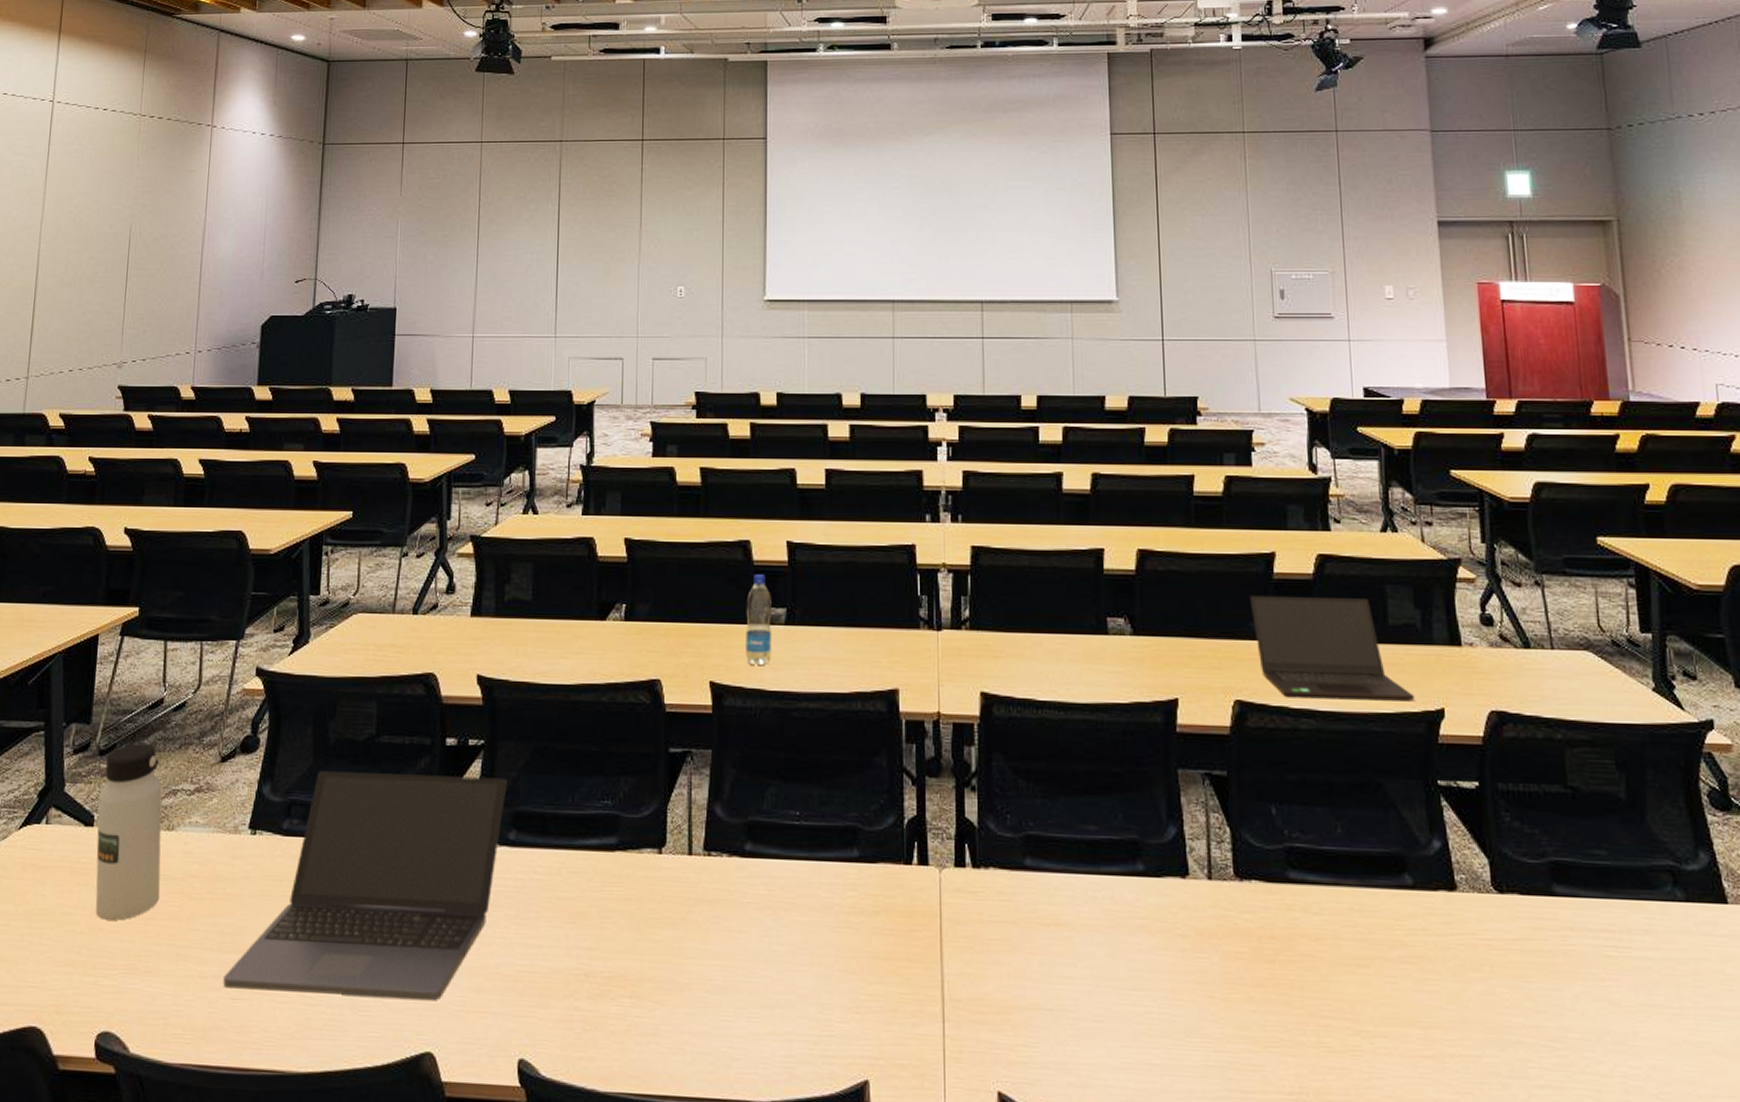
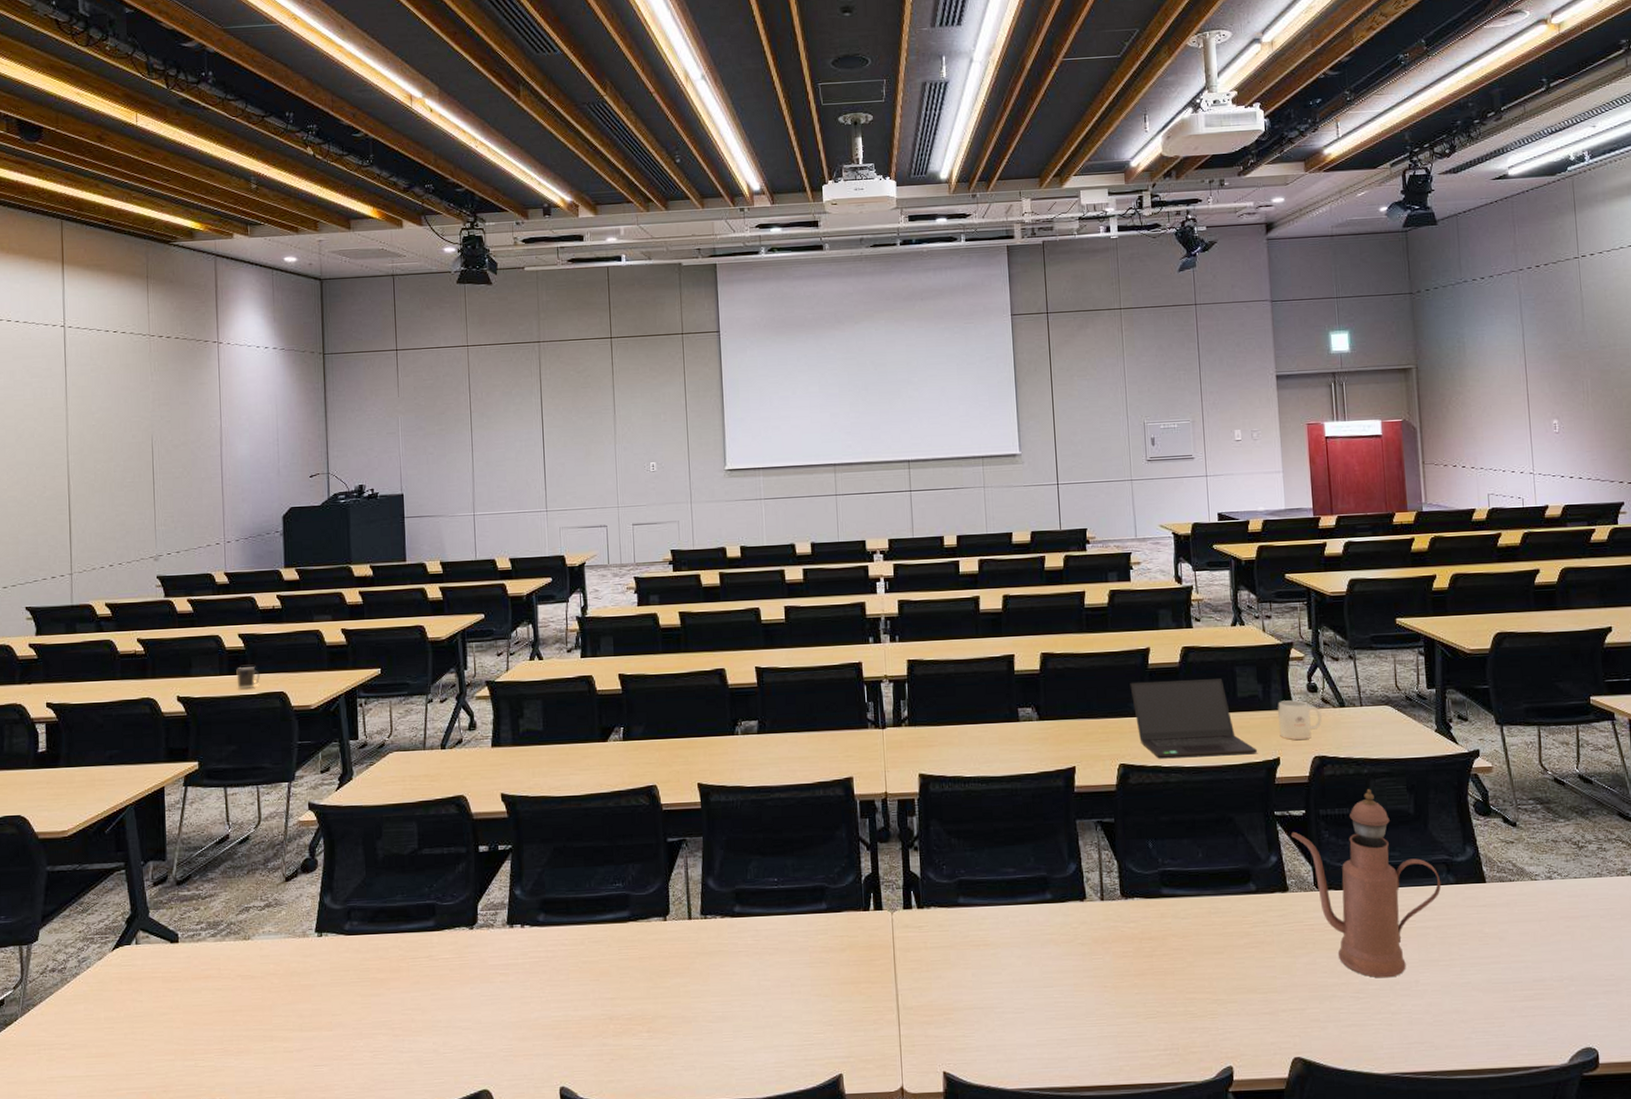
water bottle: present [95,742,162,920] -> none [179,871,244,1015]
mug: none [191,499,218,525] -> present [236,667,260,690]
laptop: present [223,771,507,1000] -> none [306,873,534,1058]
bottle: present [746,574,771,666] -> none [724,695,748,769]
mug: none [1441,634,1500,688] -> present [1277,700,1322,741]
coffeepot: none [1460,761,1666,1025] -> present [1291,789,1442,978]

